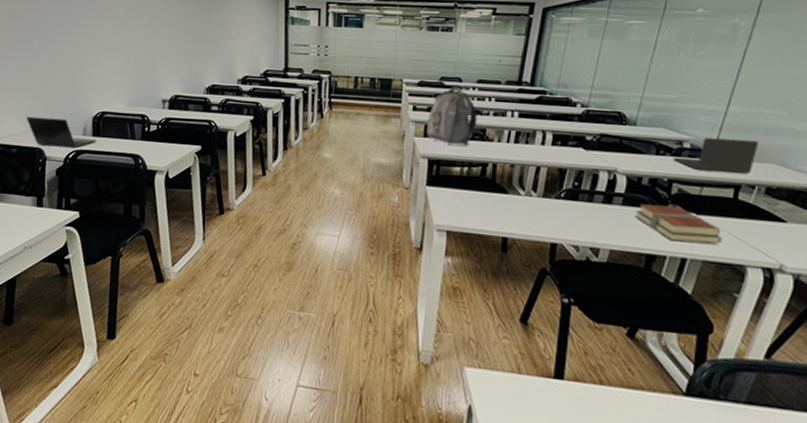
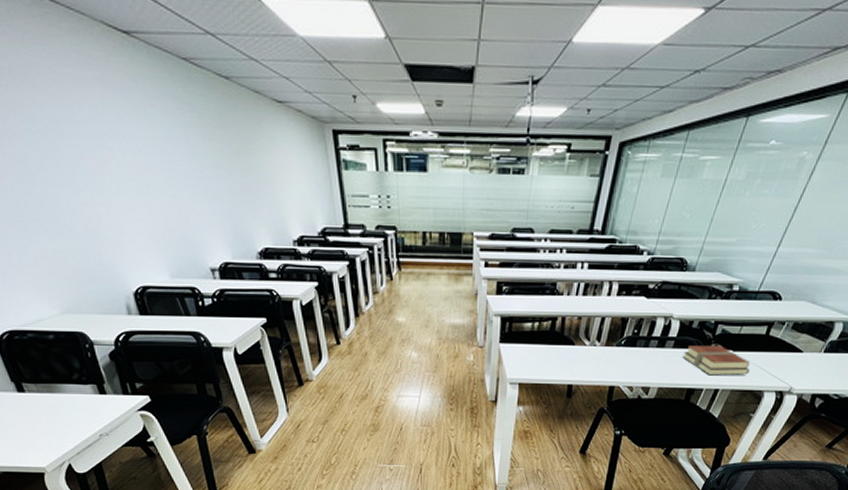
laptop: present [26,116,97,148] -> none [52,296,146,330]
backpack: present [426,86,478,147] -> none [498,238,549,302]
laptop: present [673,138,760,174] -> none [722,280,798,312]

